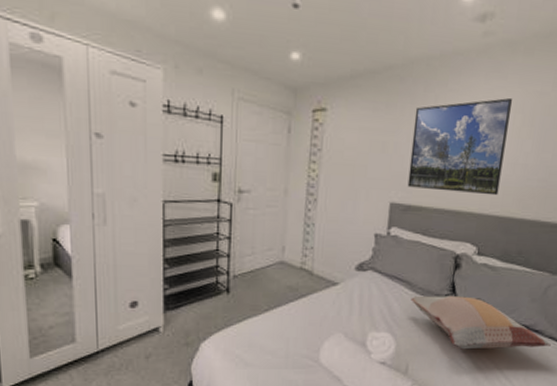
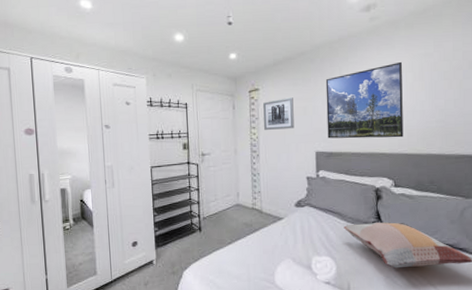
wall art: none [328,126,371,169] -> present [263,97,294,130]

